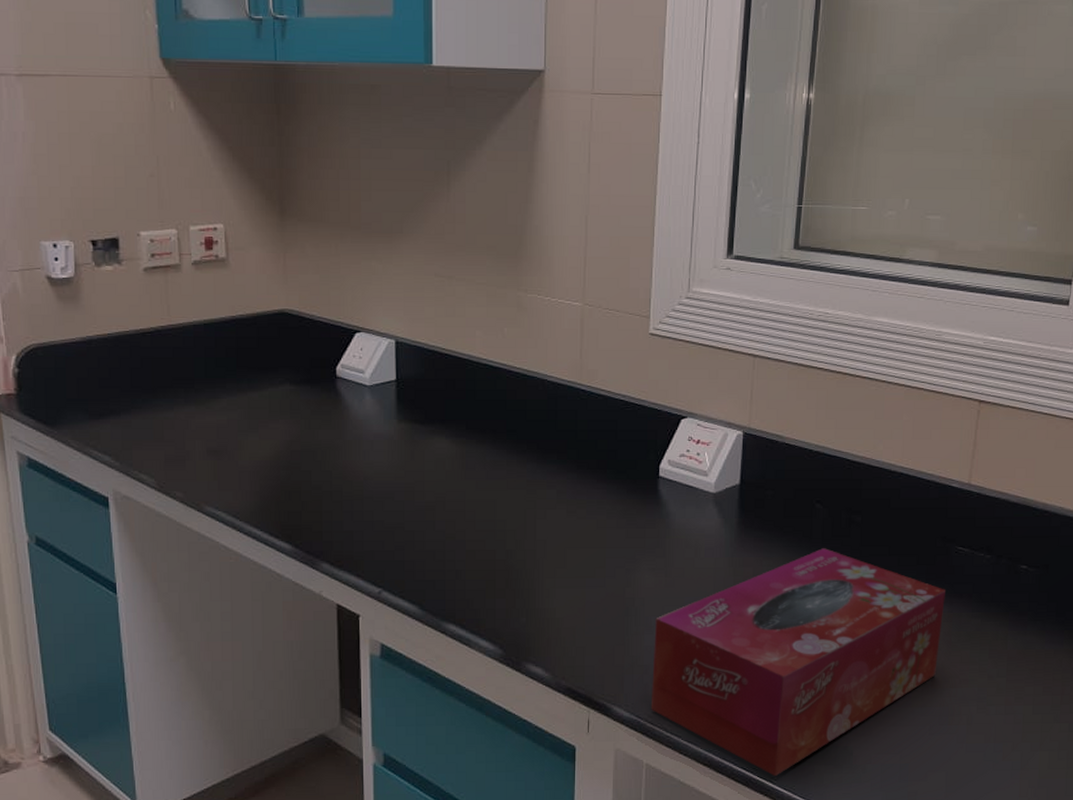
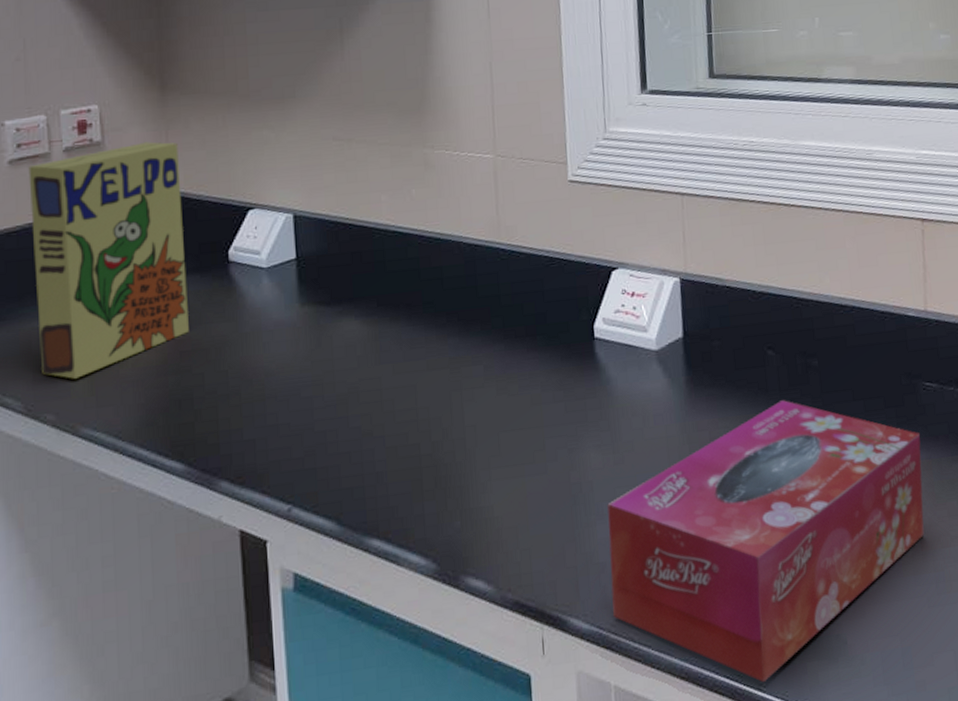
cereal box: none [161,262,299,464] -> present [28,142,189,379]

